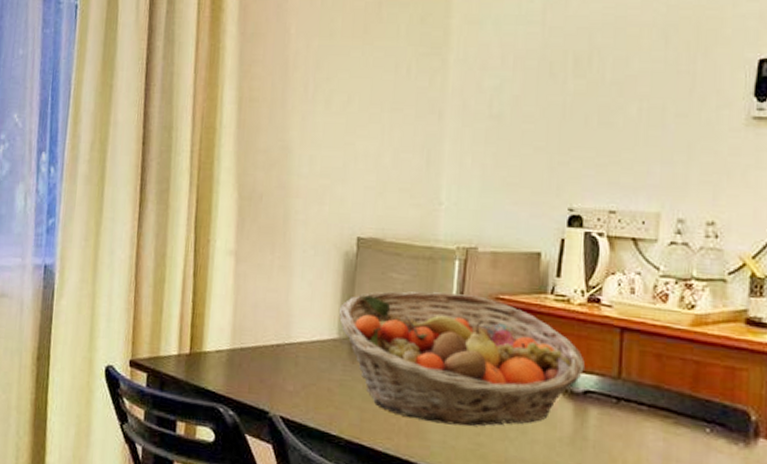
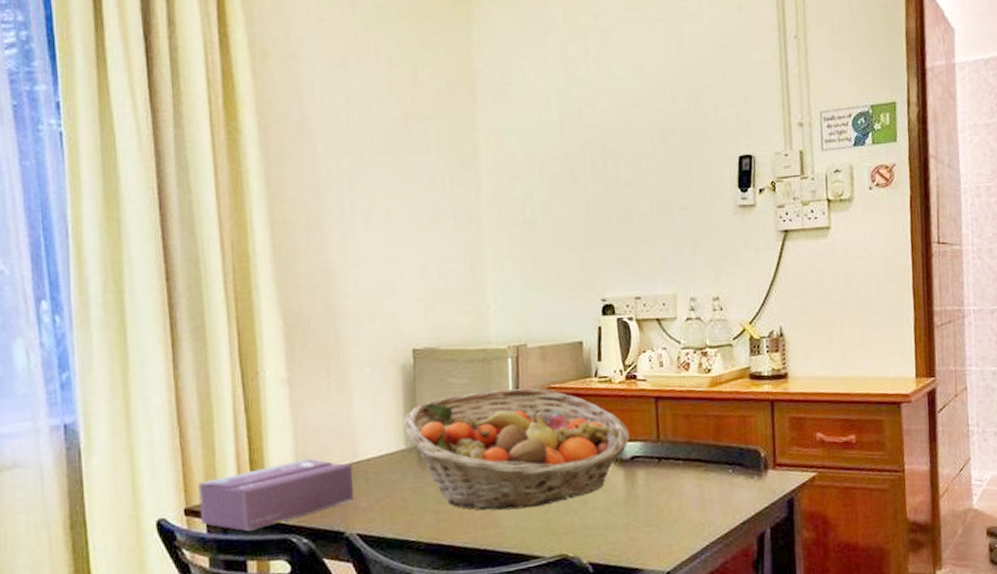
tissue box: none [142,331,284,393] -> present [197,458,354,532]

